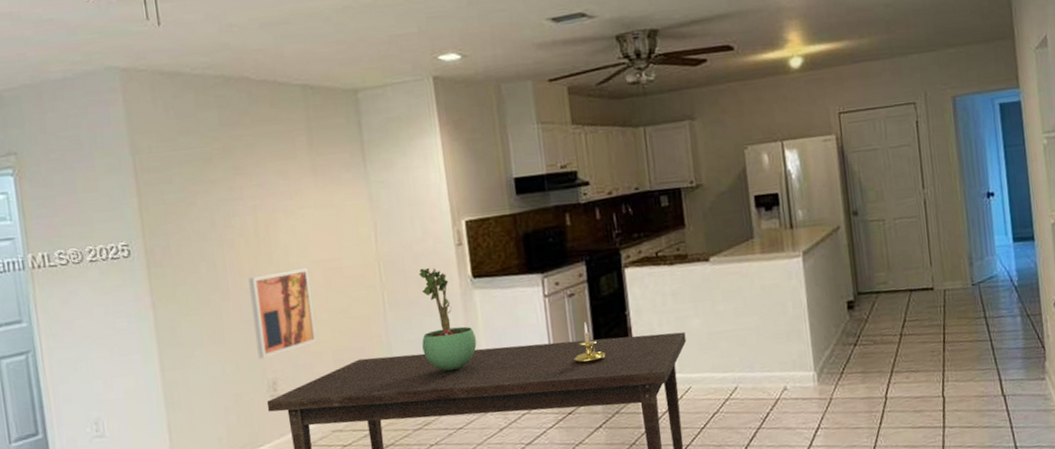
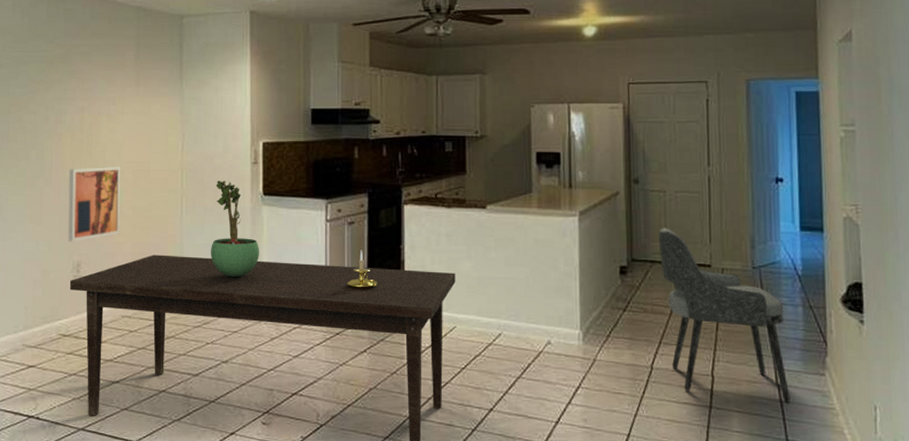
dining chair: none [881,256,1016,416] -> present [658,227,791,403]

